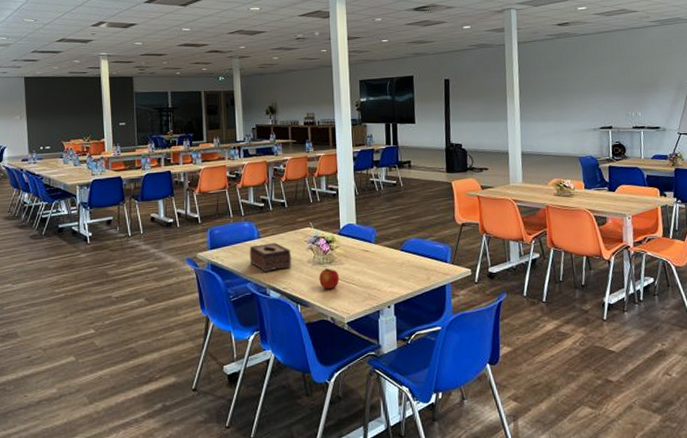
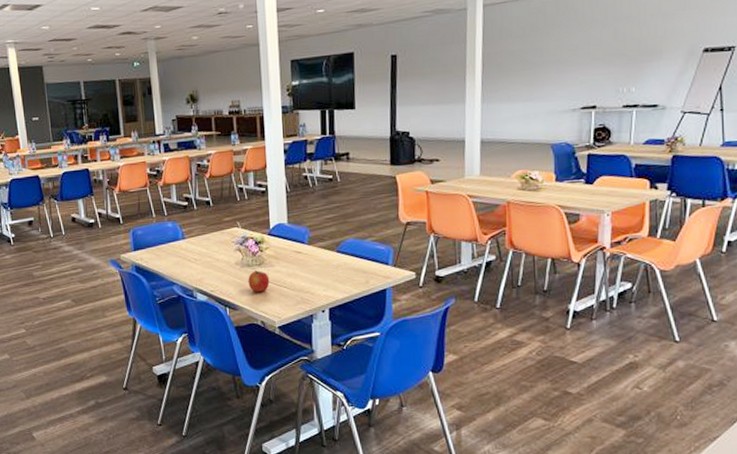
tissue box: present [249,242,292,272] -> none [174,243,219,274]

